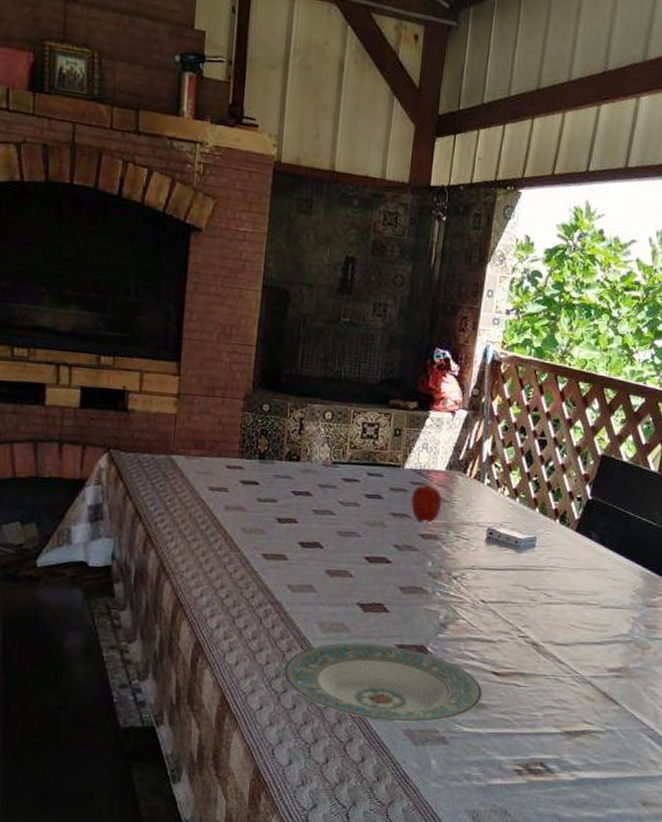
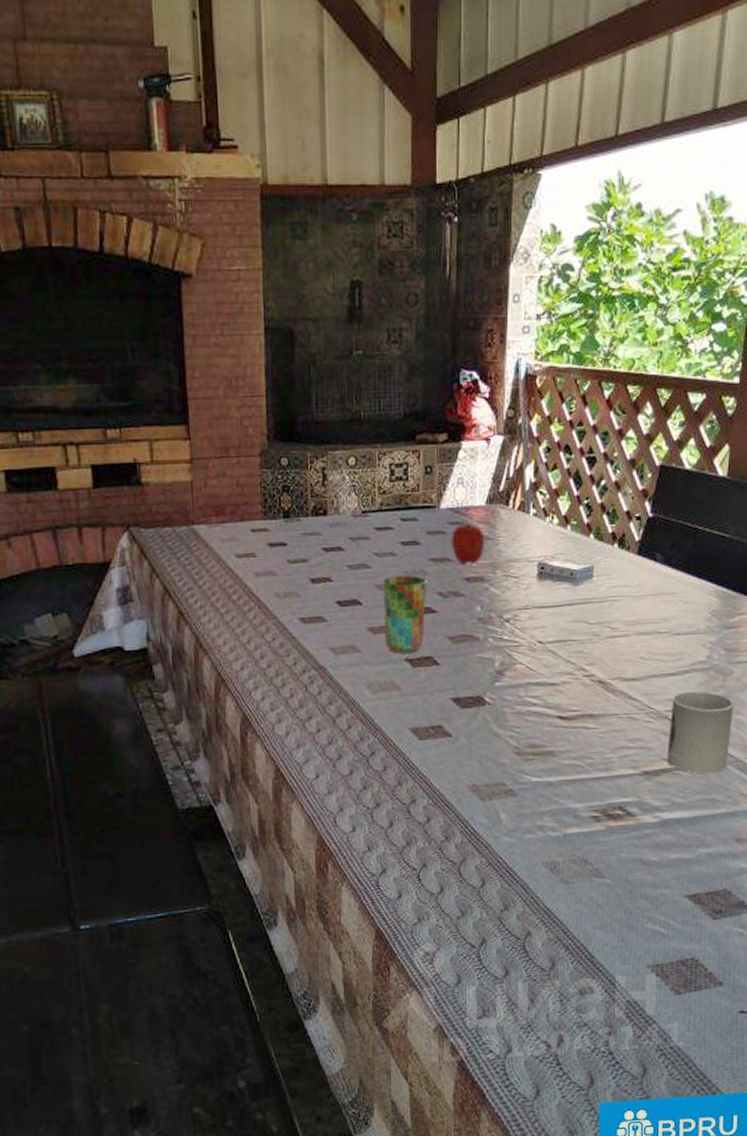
plate: present [284,643,483,723] -> none [337,699,550,779]
cup: none [340,525,385,598] -> present [382,576,427,653]
cup: none [586,661,649,739] -> present [667,691,733,774]

